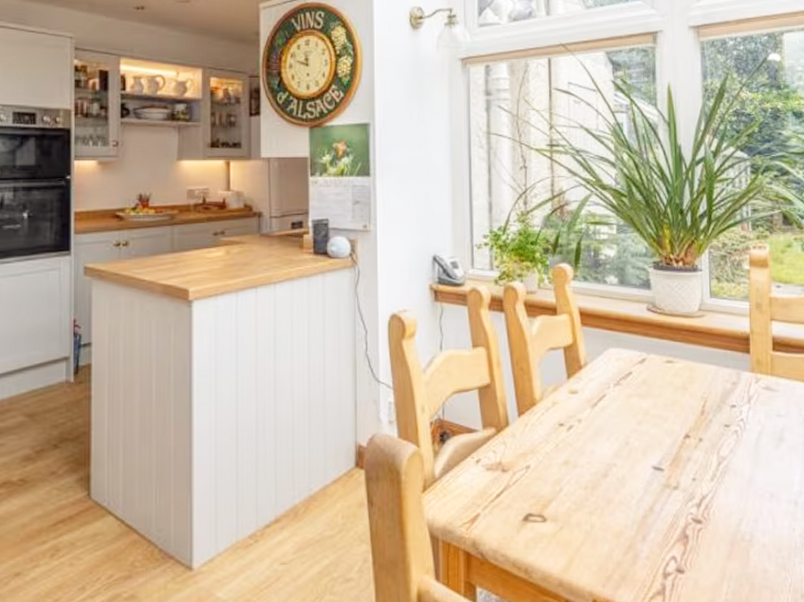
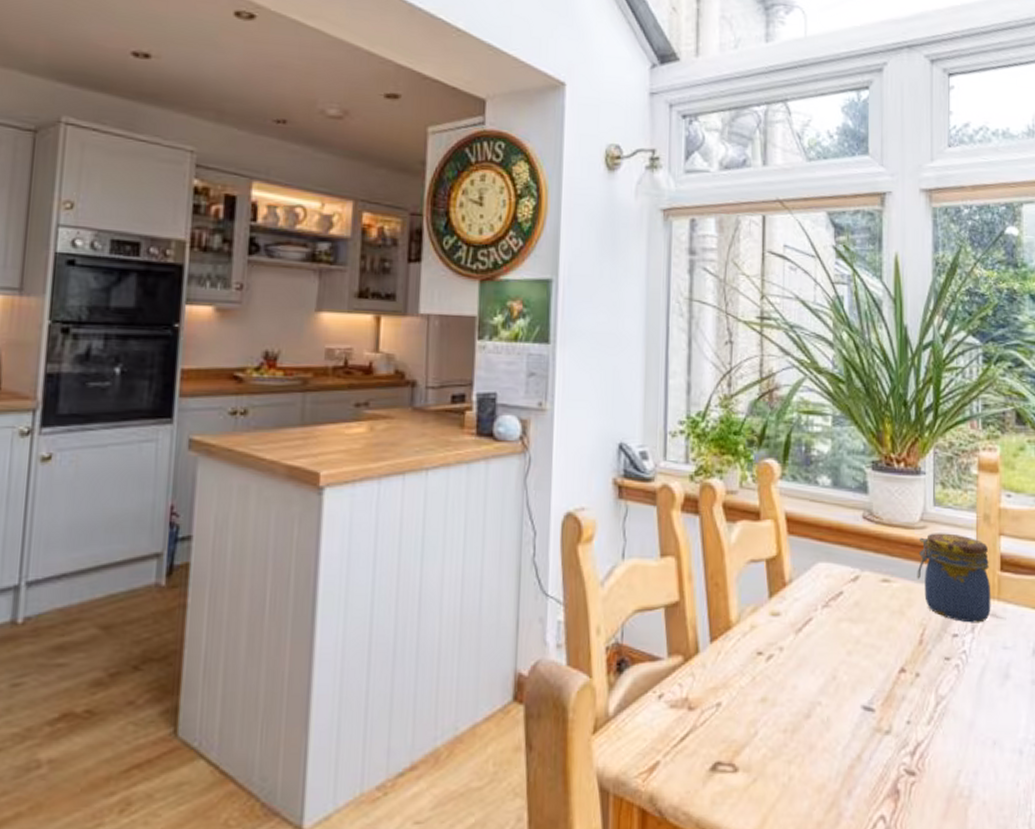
jar: none [697,320,765,396] -> present [917,533,991,623]

